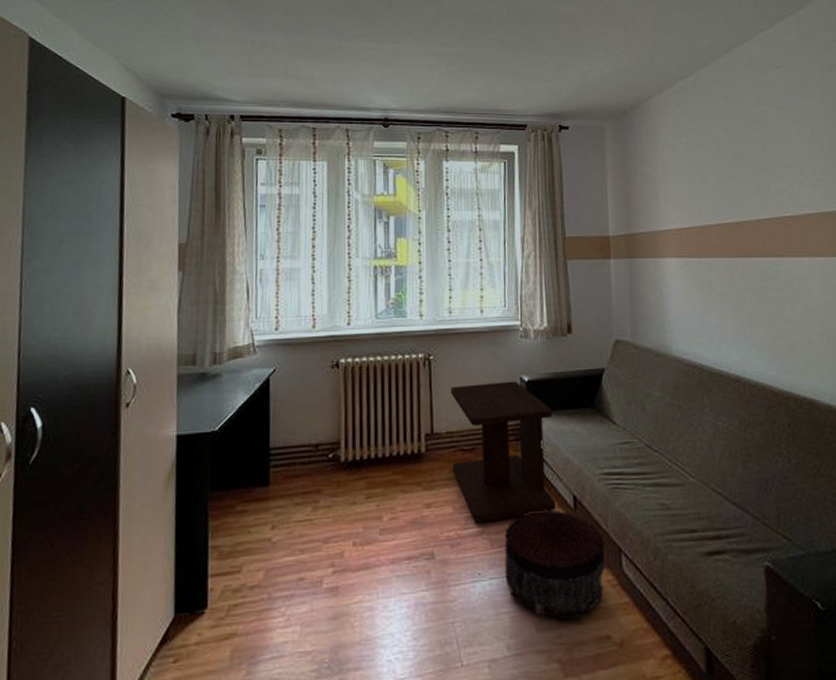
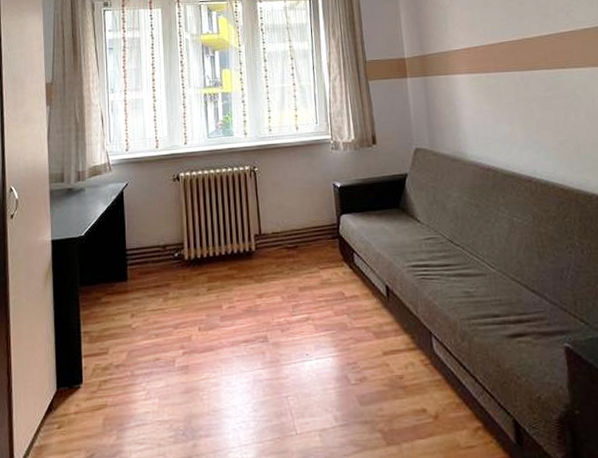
side table: present [450,381,555,523] -> none [274,187,371,310]
pouf: present [504,509,606,621] -> none [327,298,418,396]

